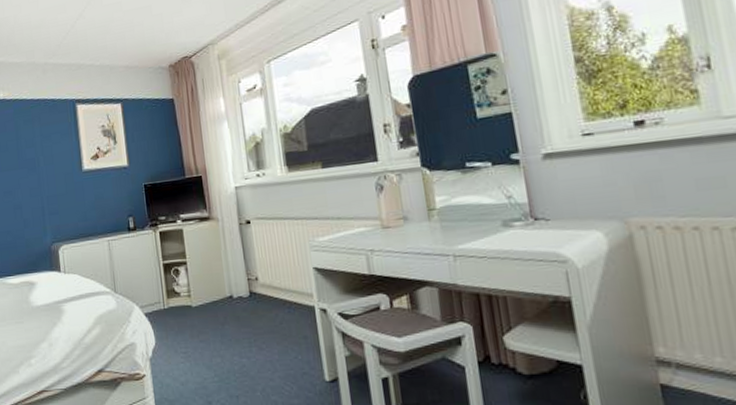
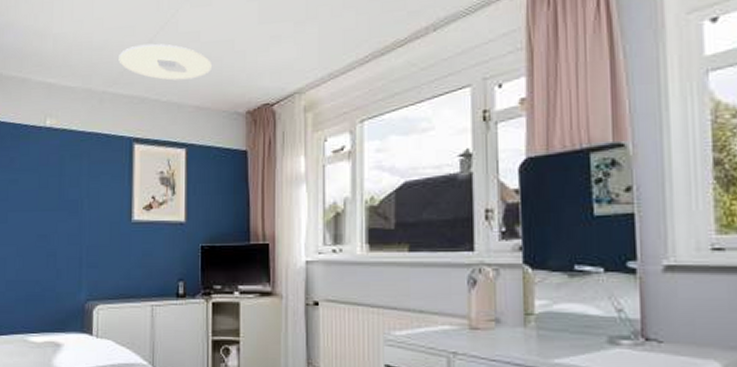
ceiling light: none [54,16,136,48] -> present [119,43,213,81]

